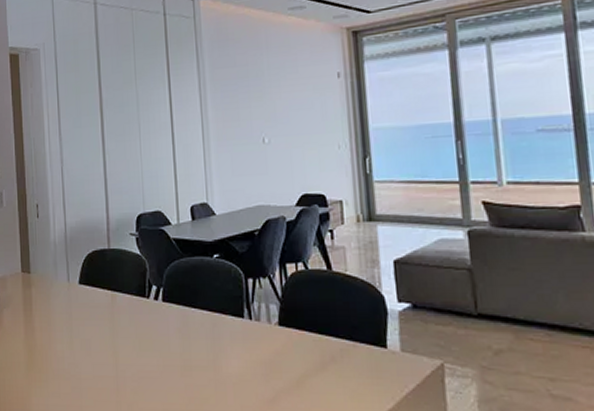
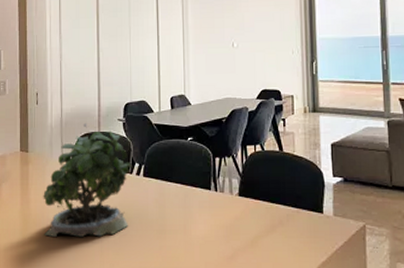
potted plant: none [49,239,150,374] -> present [43,123,133,238]

